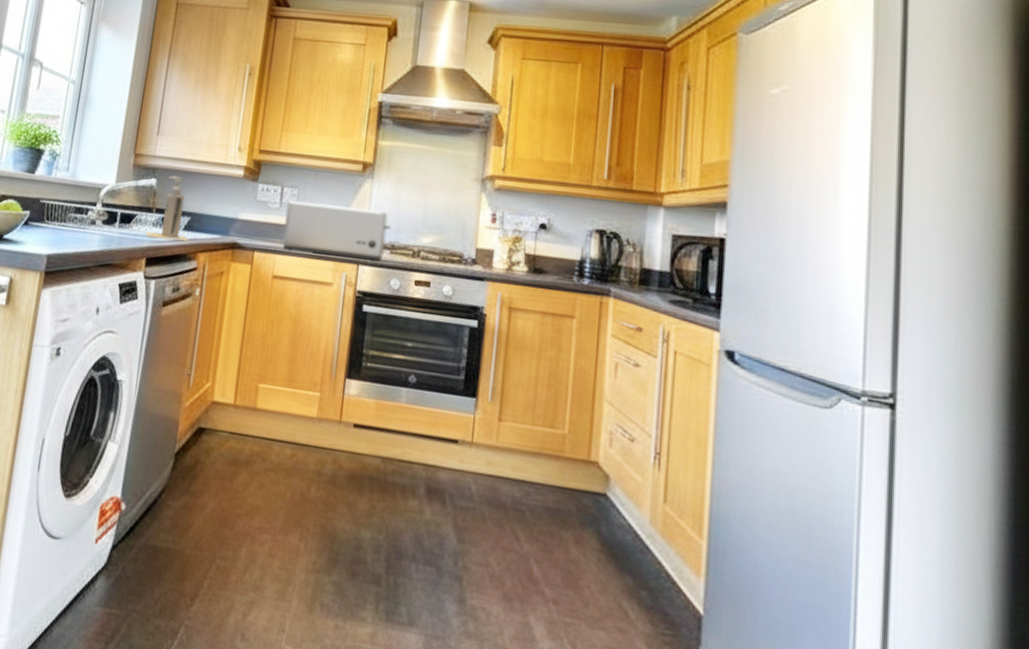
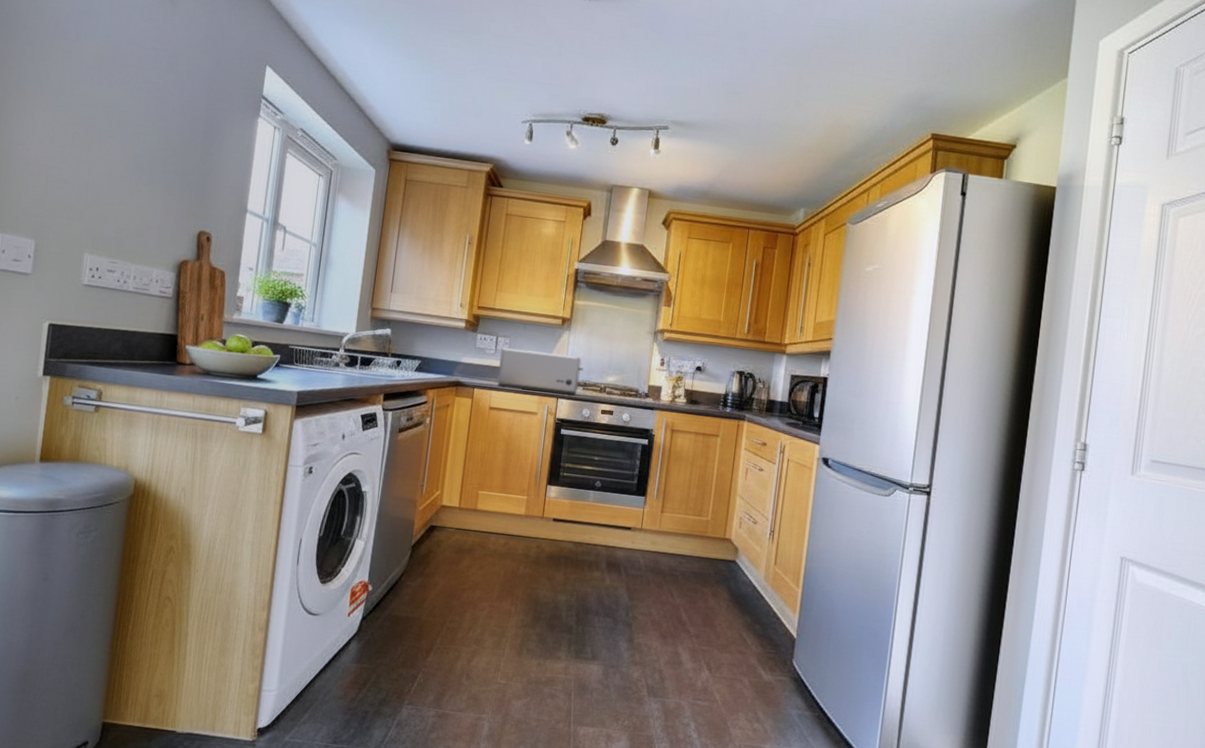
soap dispenser: present [145,175,189,242] -> none [382,326,420,381]

